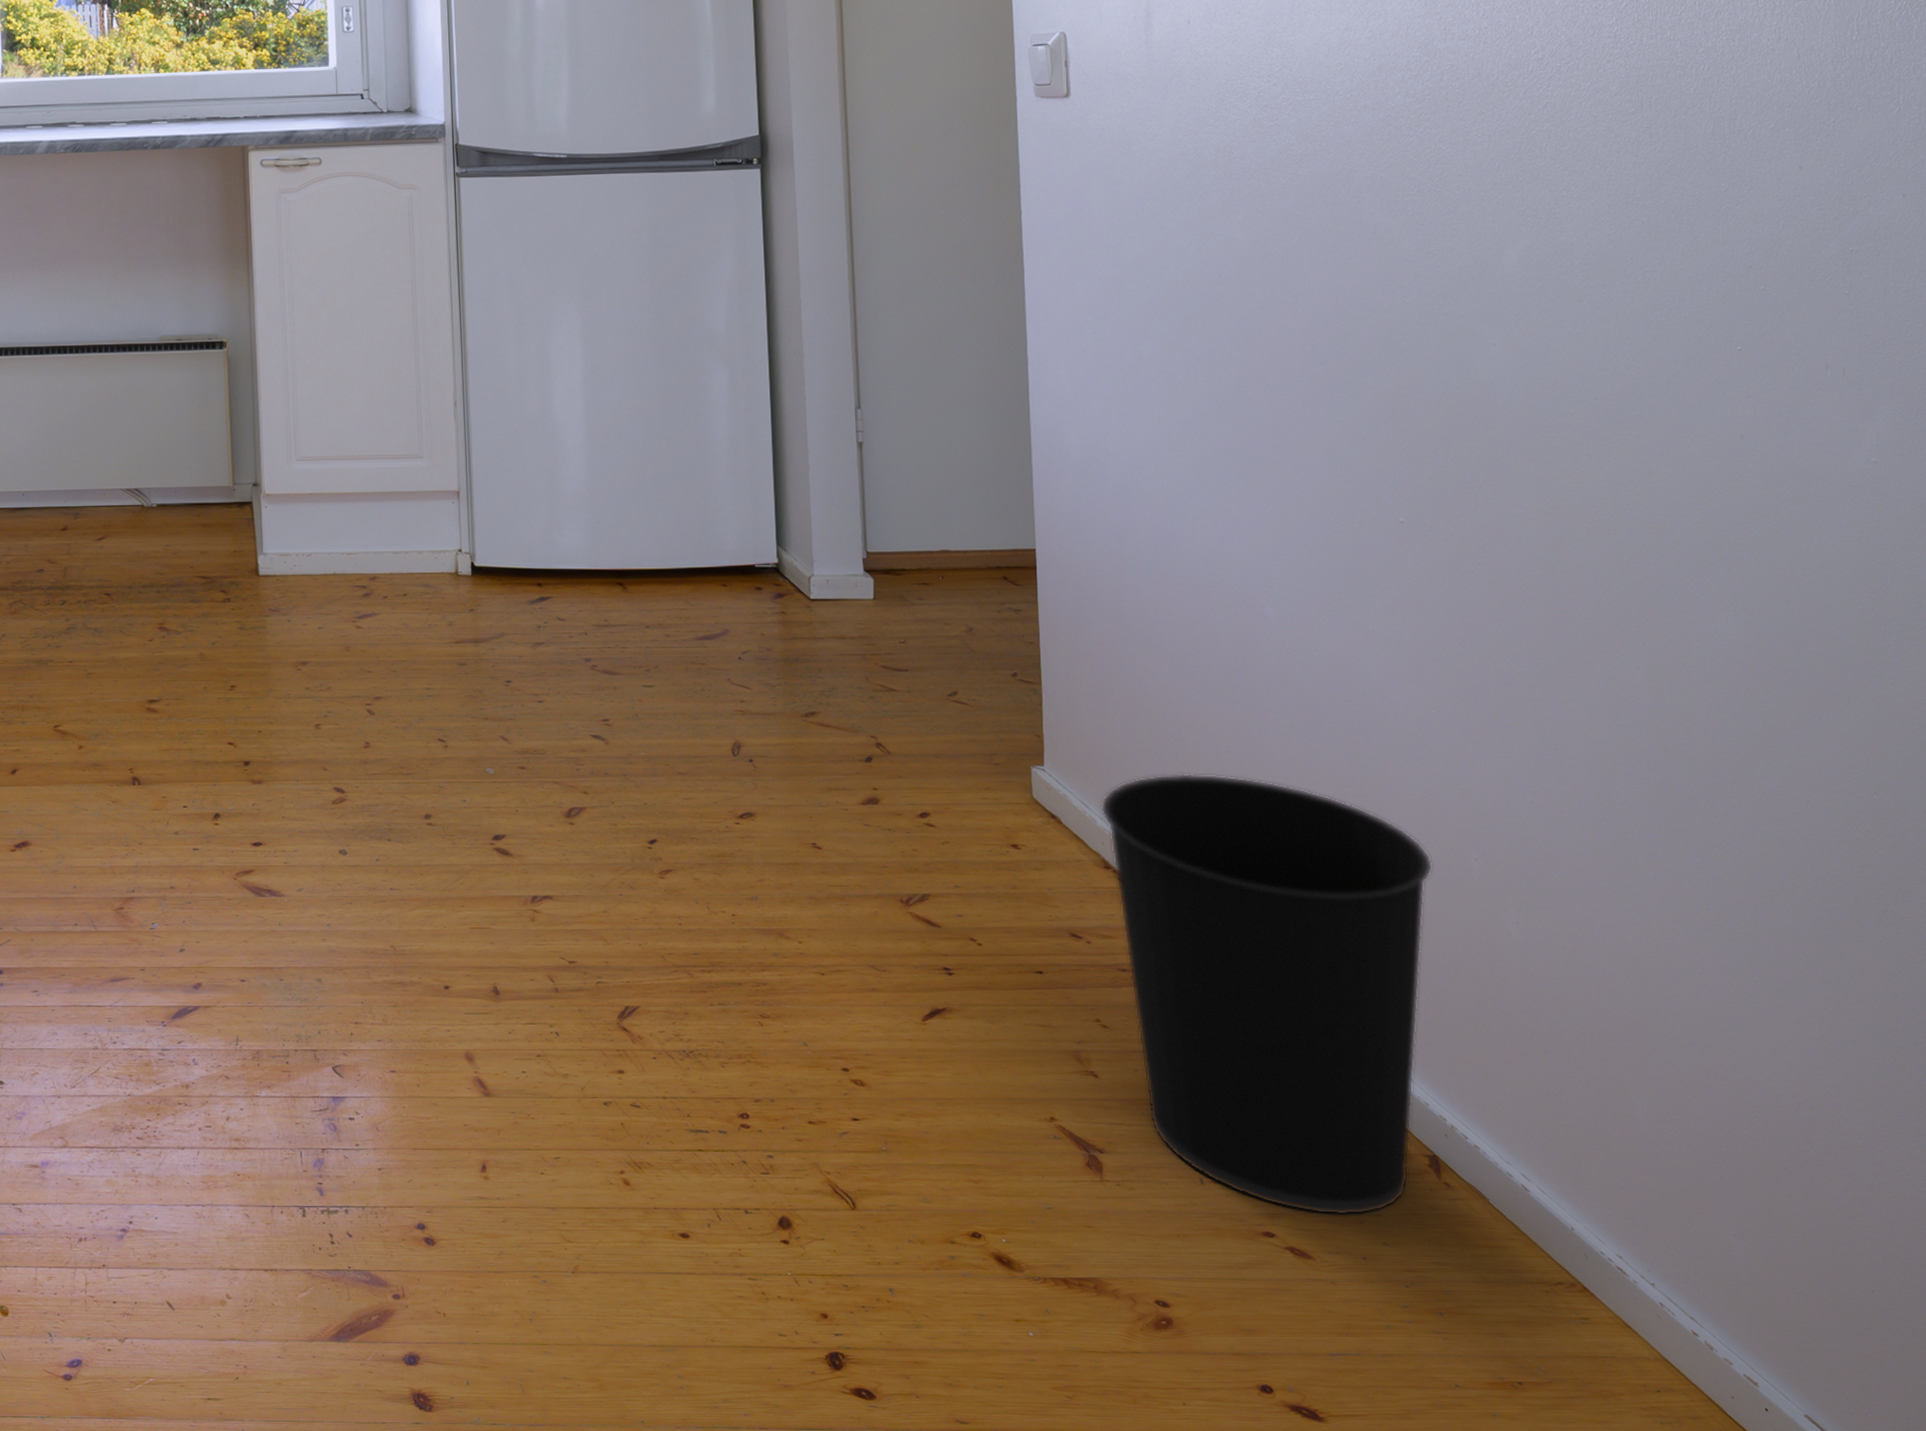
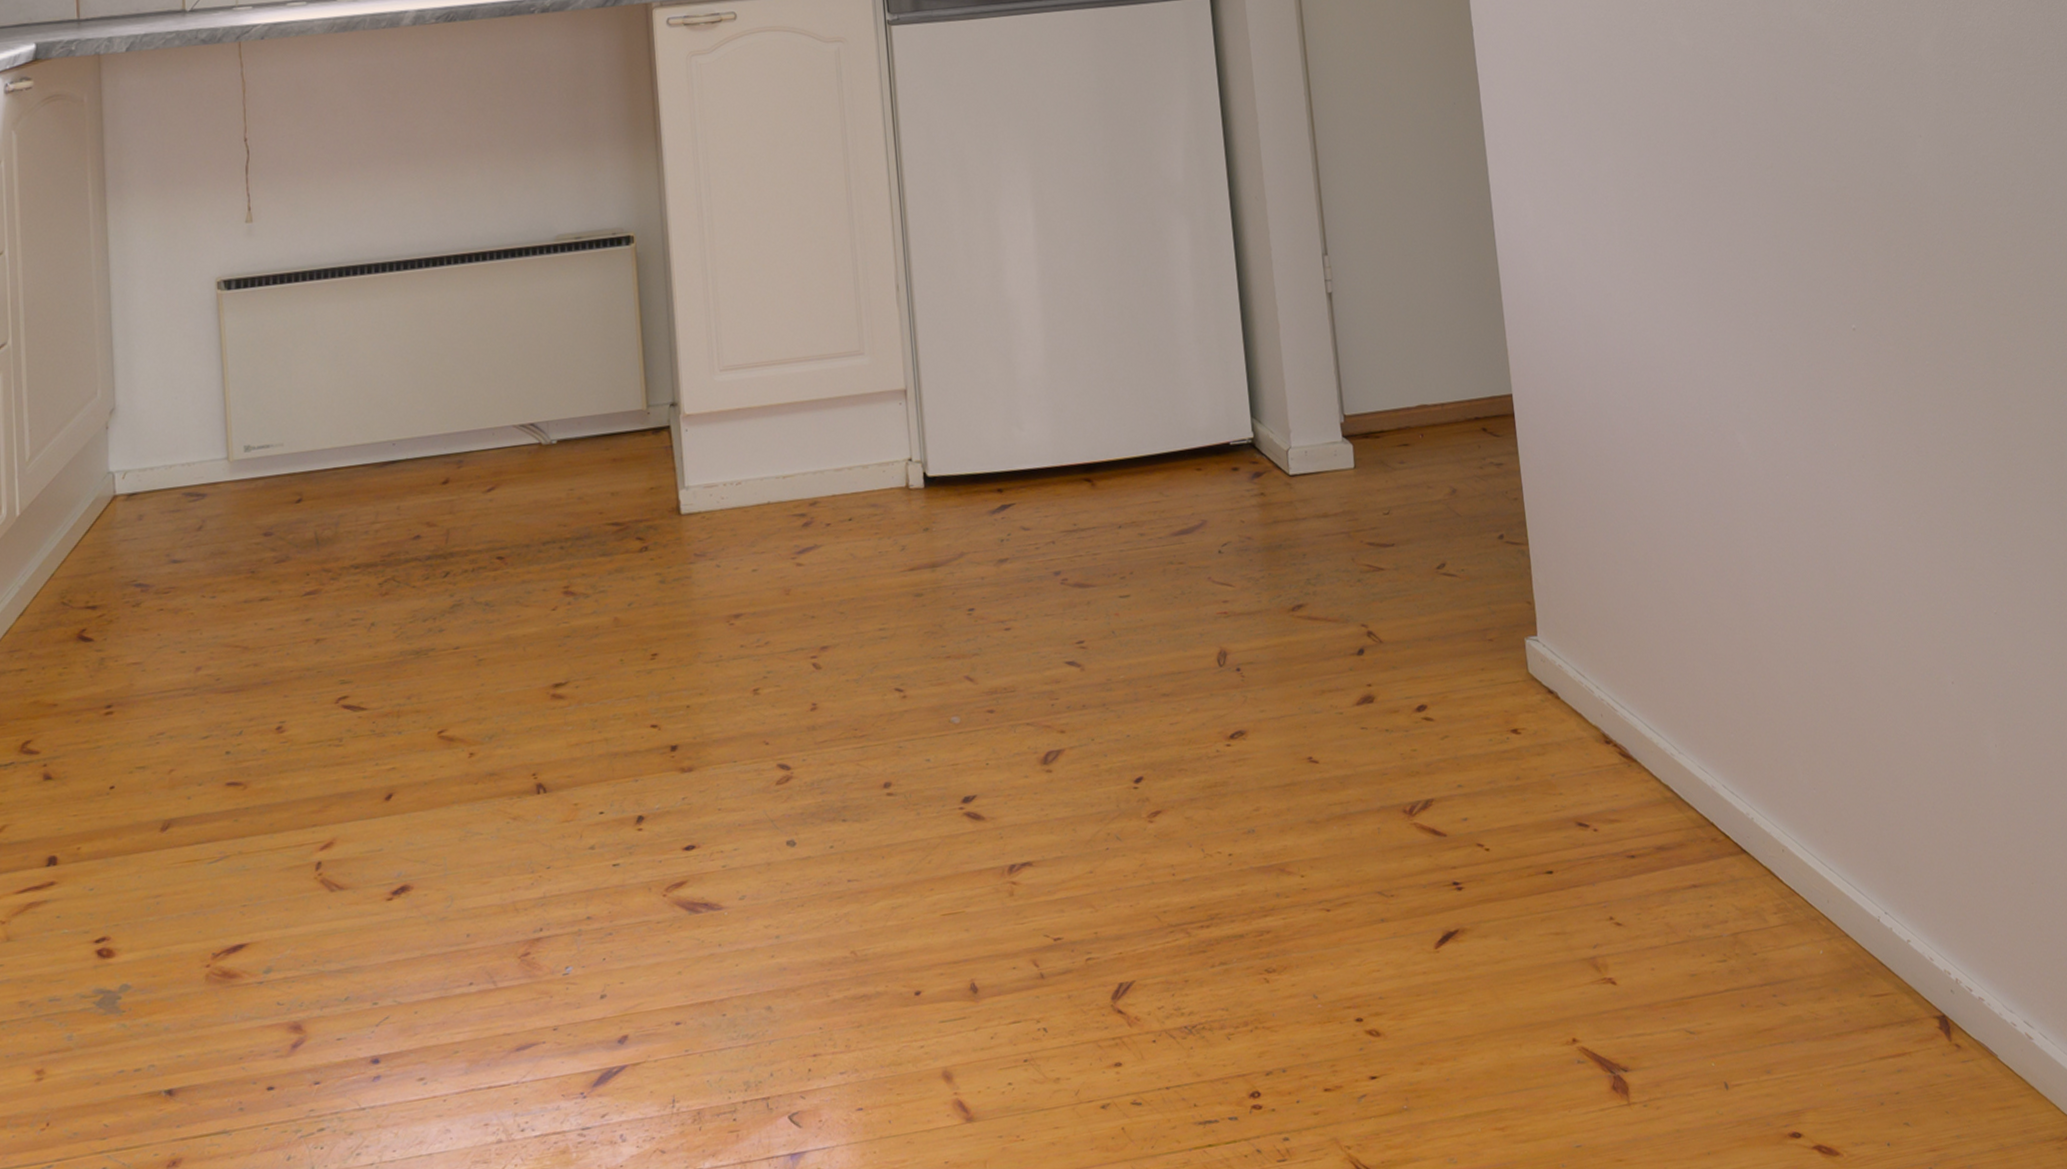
wastebasket: present [1101,773,1433,1216] -> none [1596,622,1923,1103]

